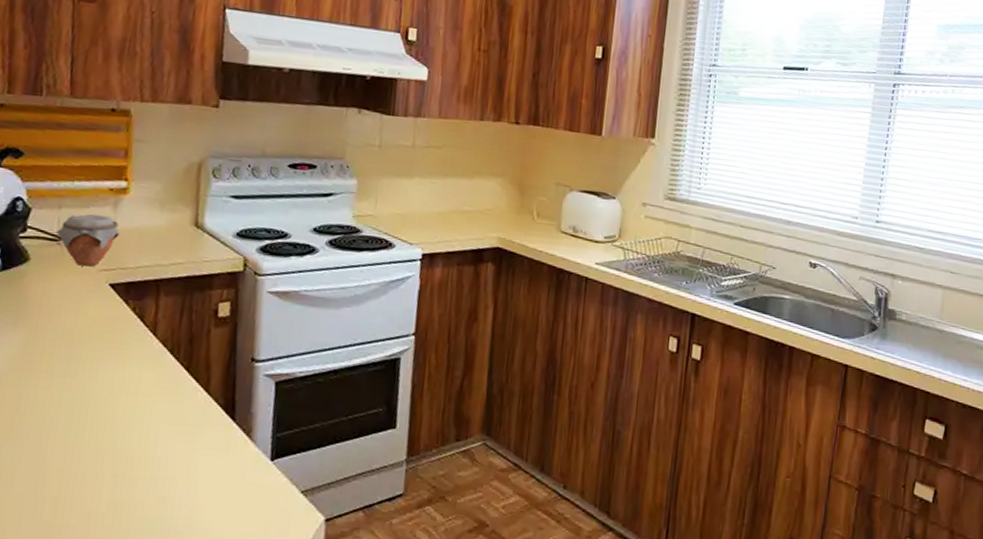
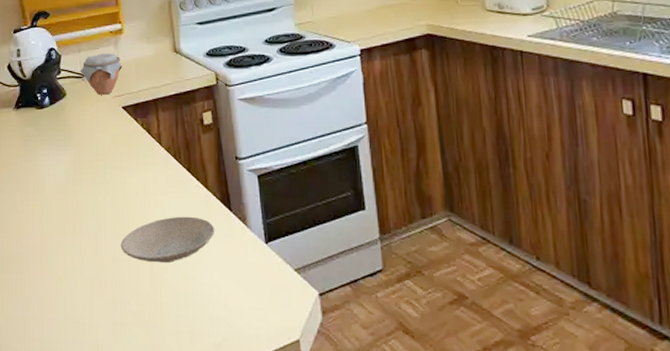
plate: none [73,423,210,480] -> present [120,216,215,264]

